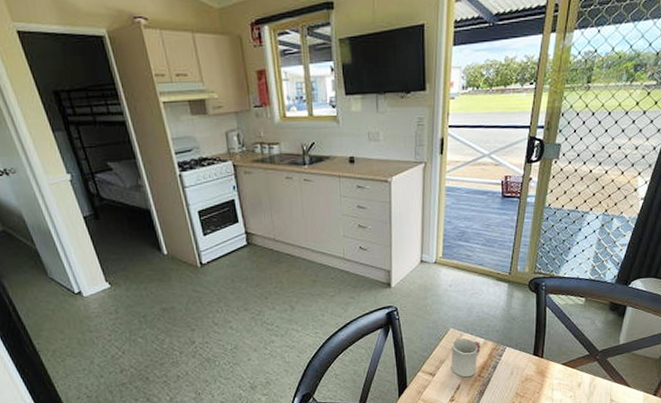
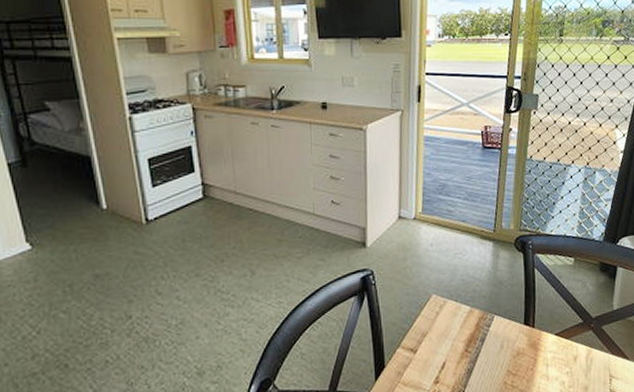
cup: present [450,338,481,378] -> none [434,305,467,354]

